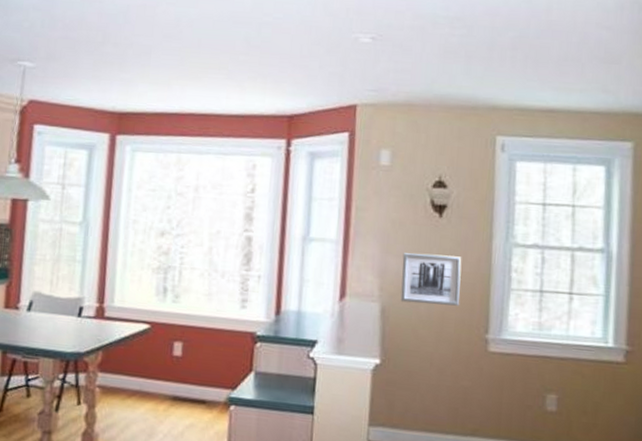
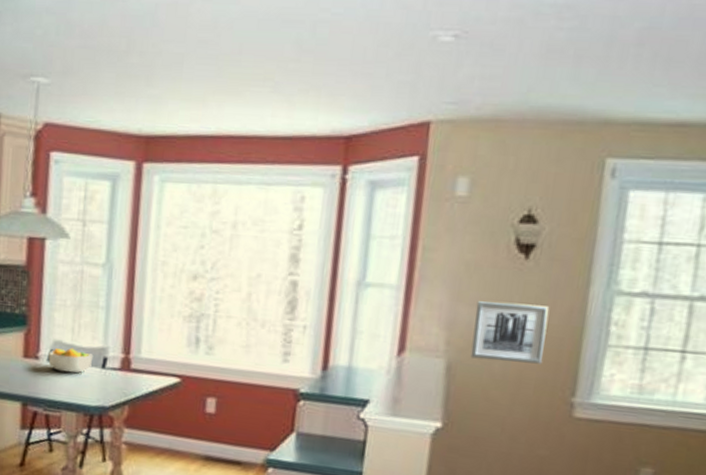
fruit bowl: none [27,298,70,322] -> present [47,347,94,373]

